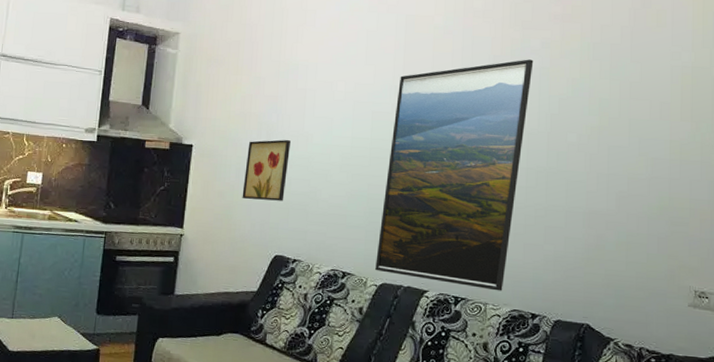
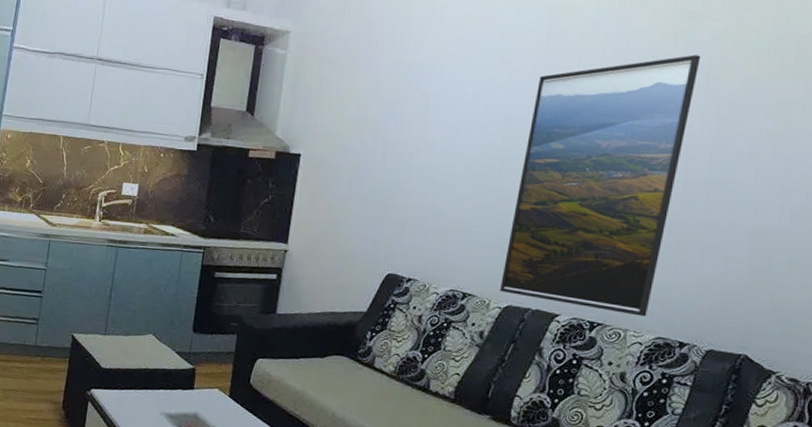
wall art: present [242,139,290,201] -> none [353,148,410,216]

